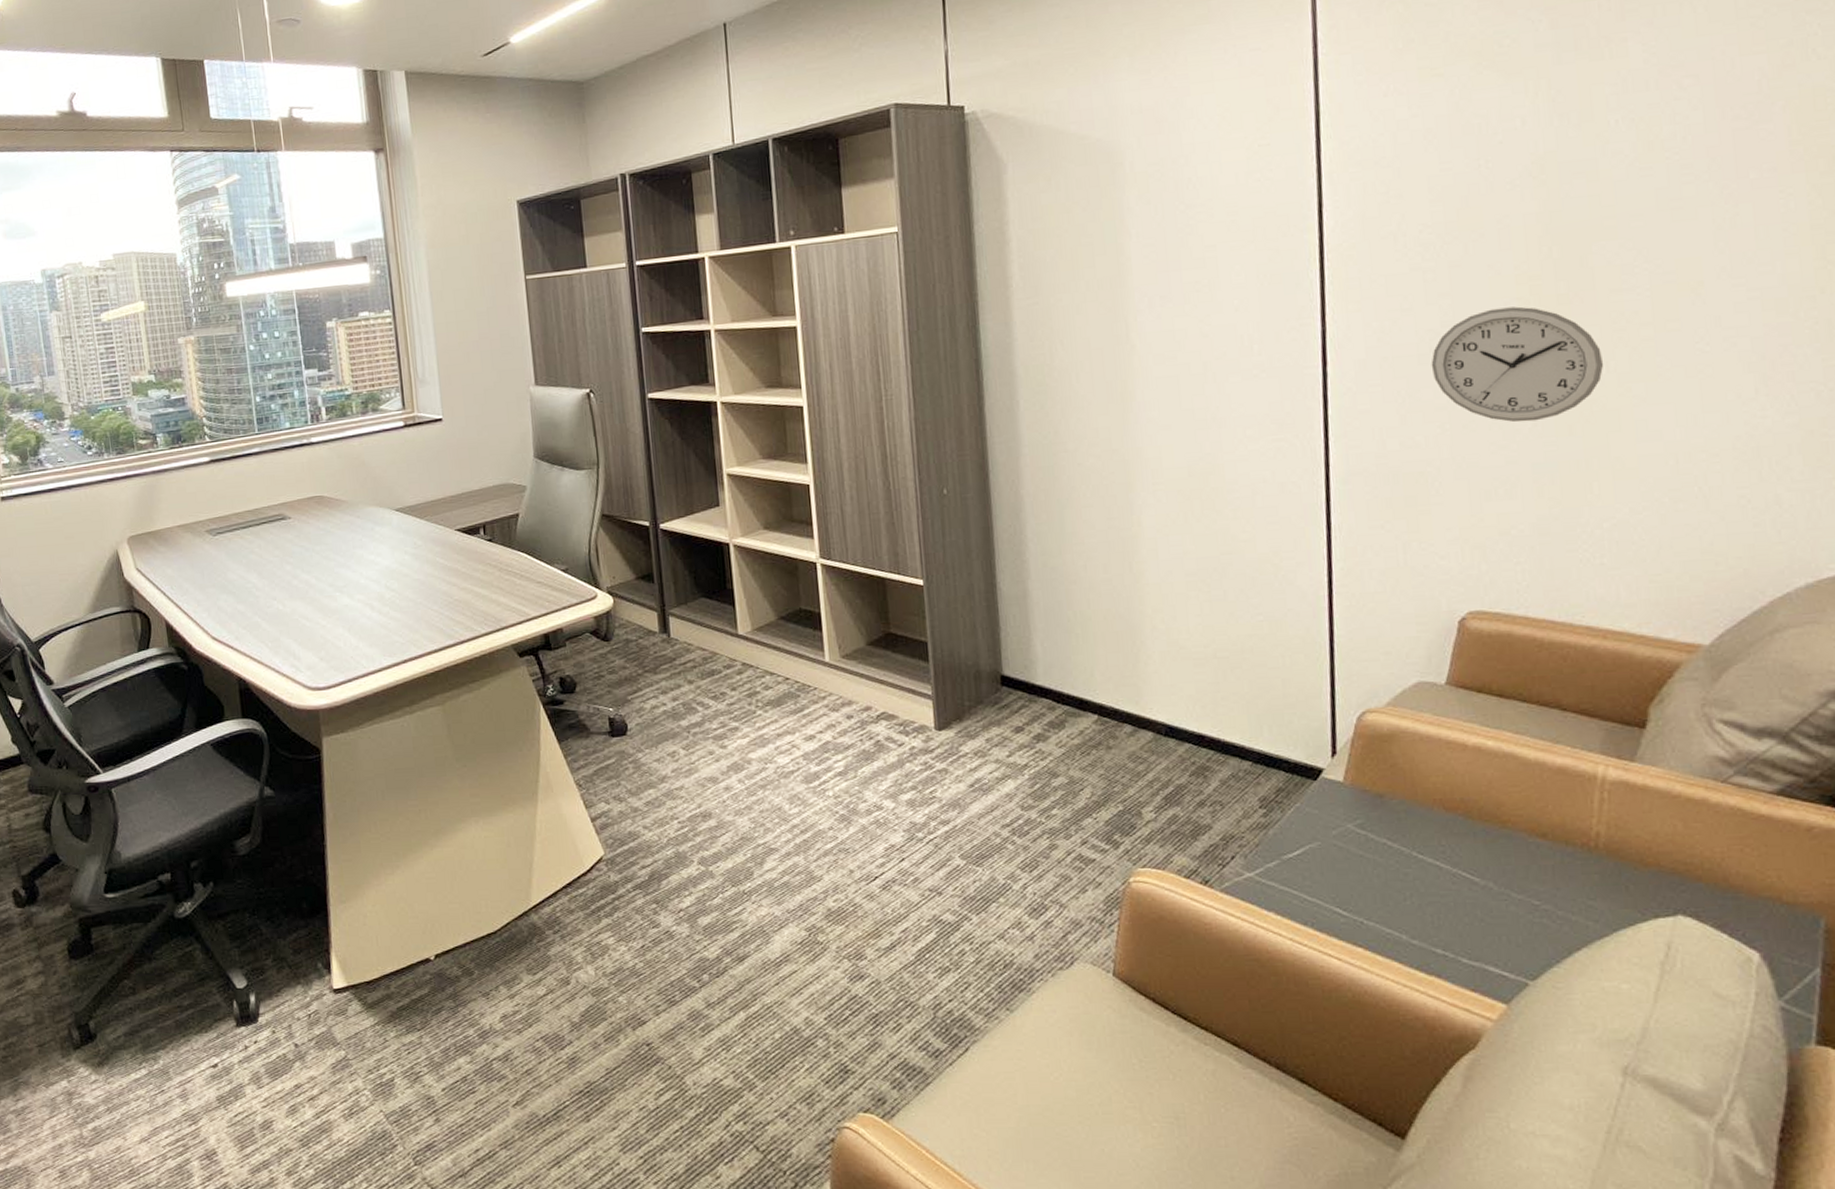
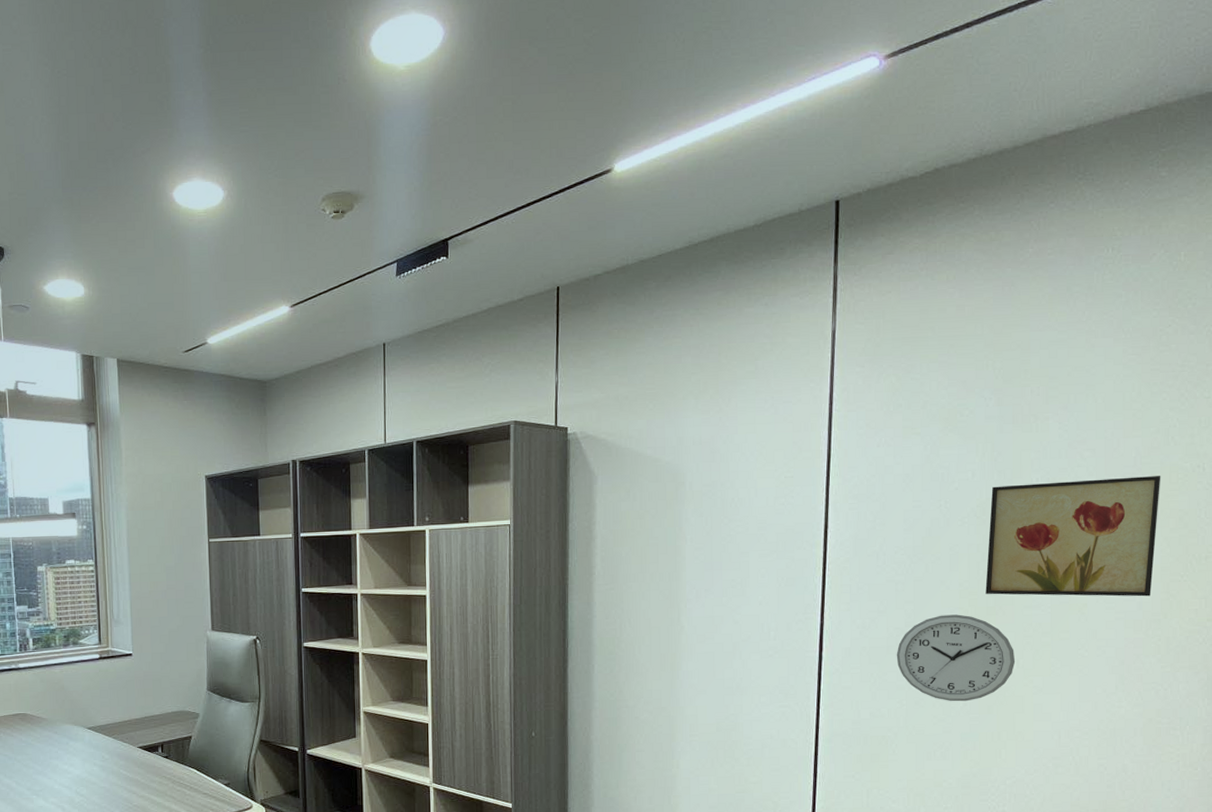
wall art: none [1551,102,1801,278] -> present [985,476,1161,597]

